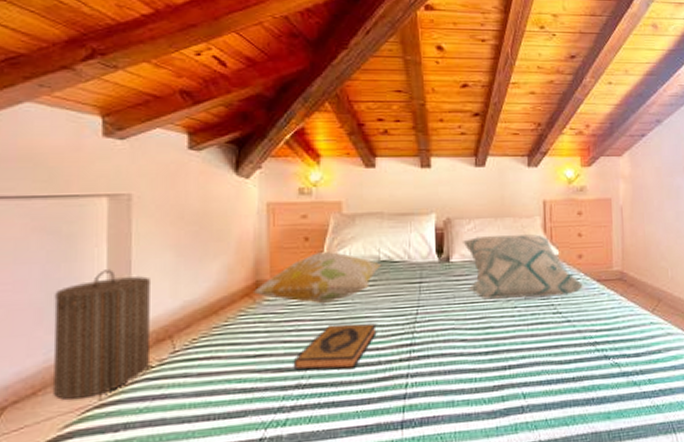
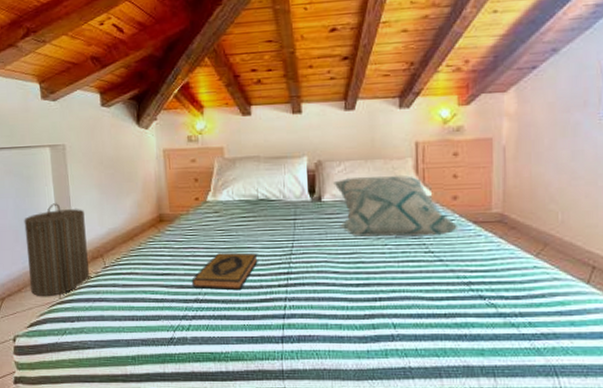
decorative pillow: present [252,252,382,303] -> none [157,191,260,234]

